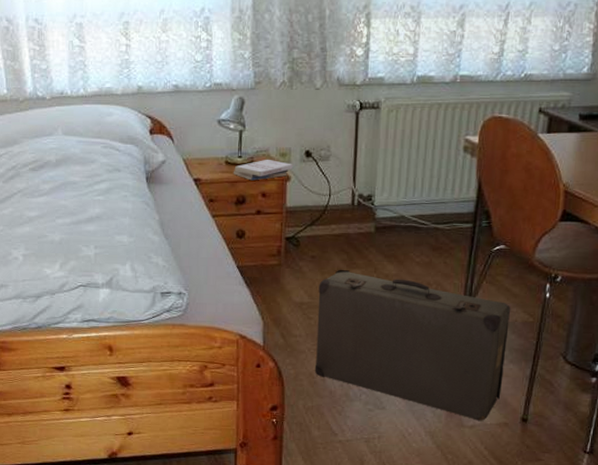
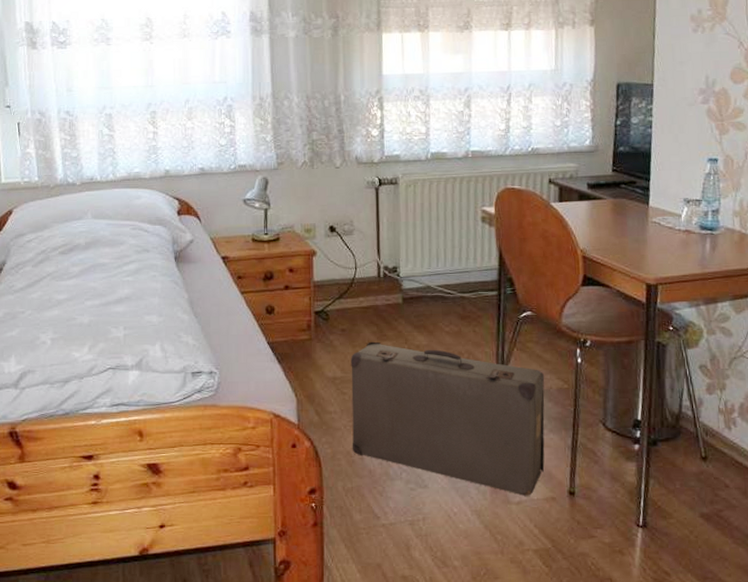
books: present [233,159,294,181] -> none [260,235,319,257]

